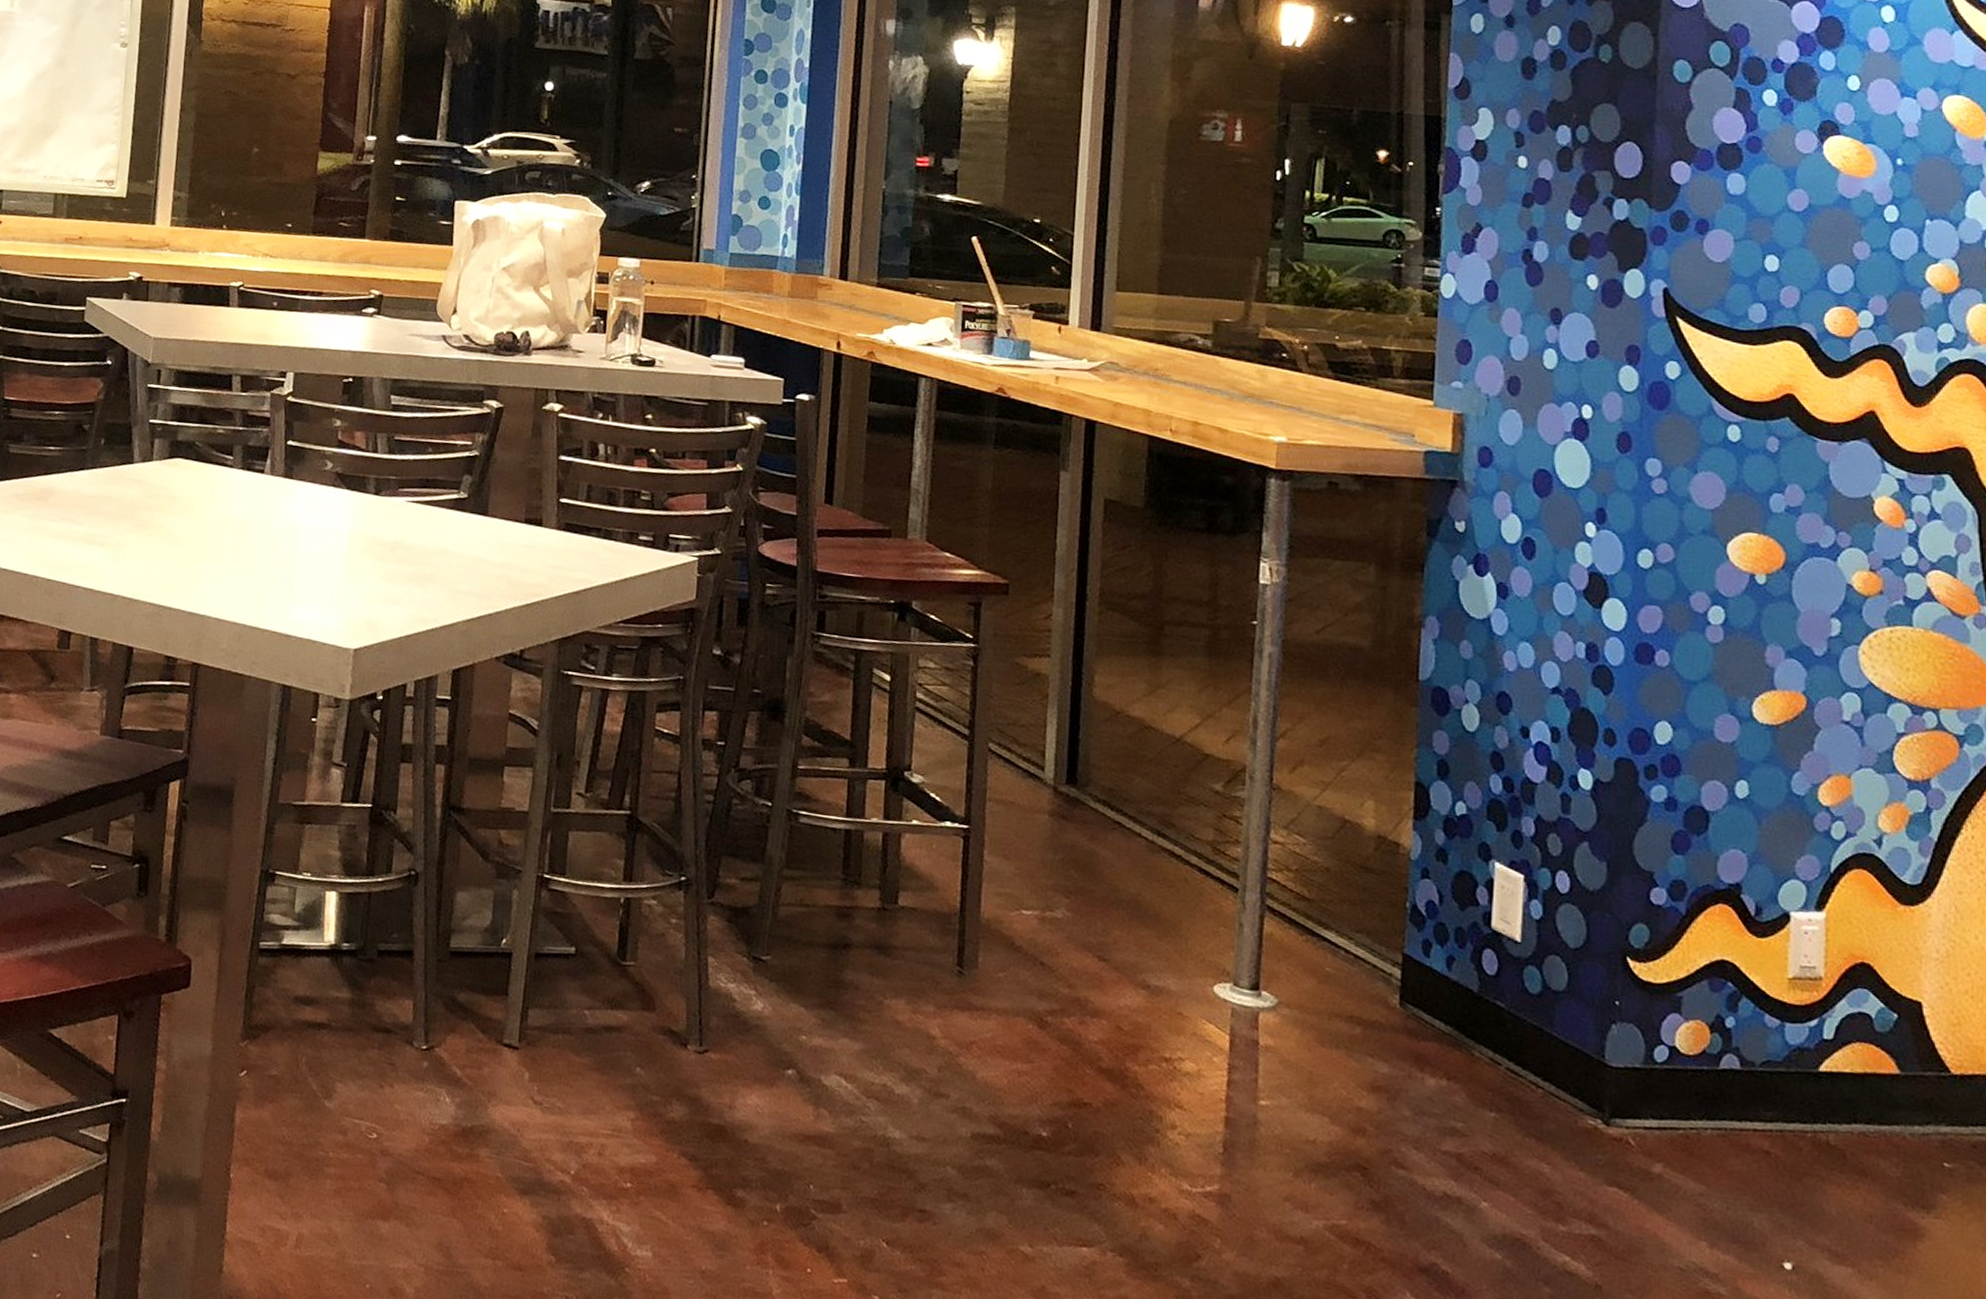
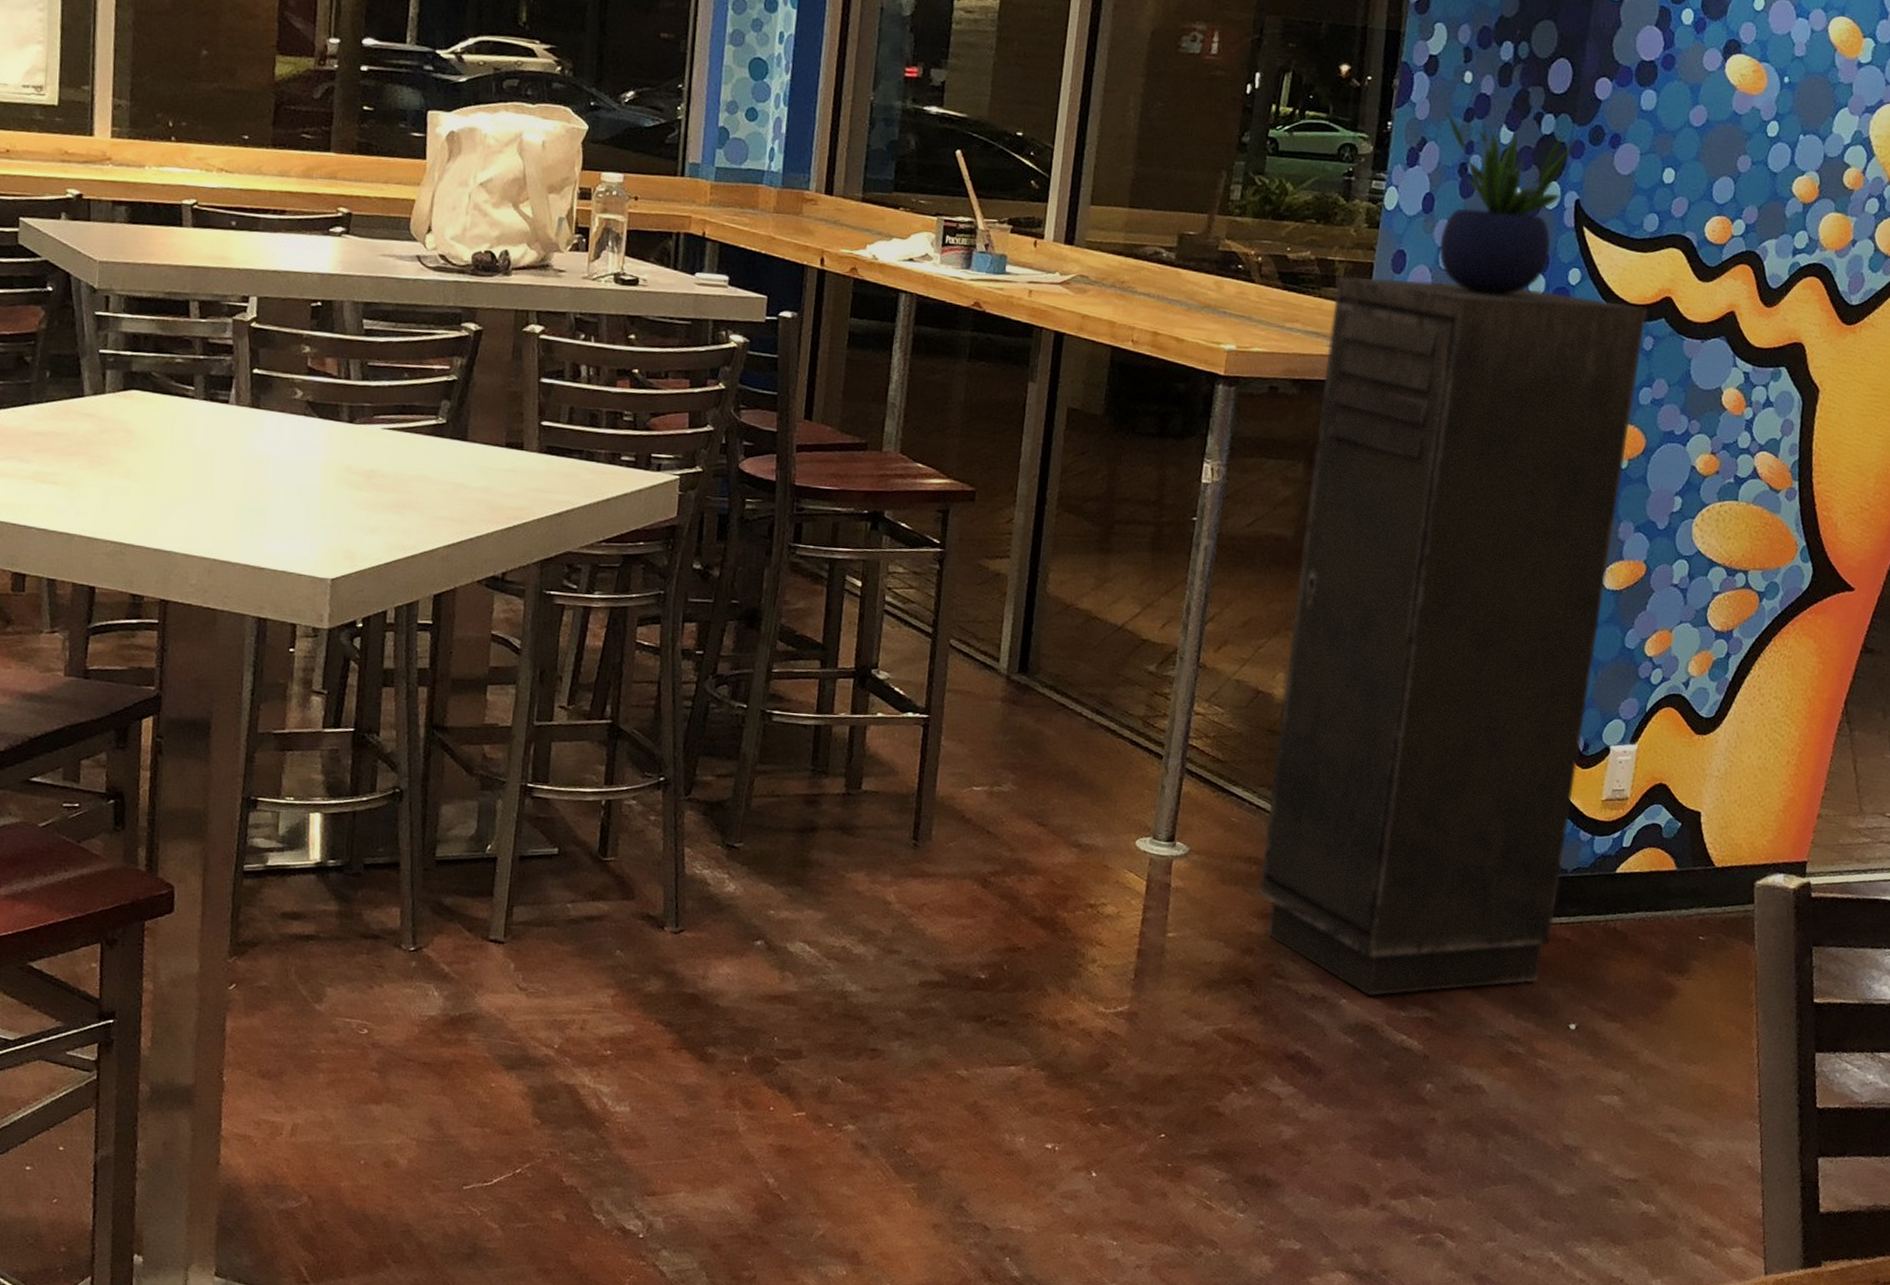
storage cabinet: none [1366,366,1766,1204] -> present [1258,276,1647,996]
potted plant: none [1501,197,1662,389] -> present [1438,111,1582,295]

